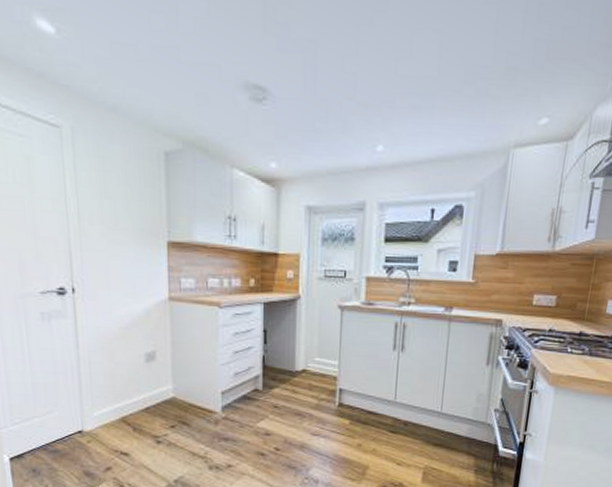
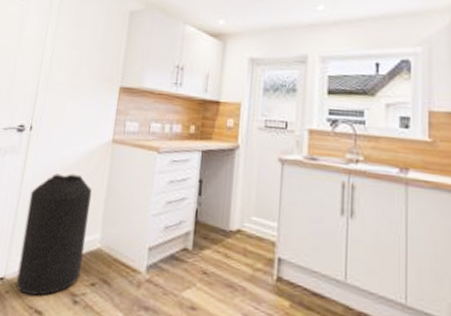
trash can: none [90,333,159,441] -> present [16,173,92,296]

